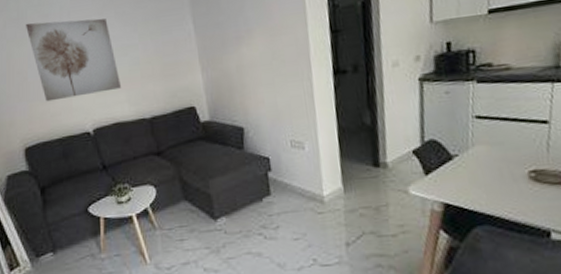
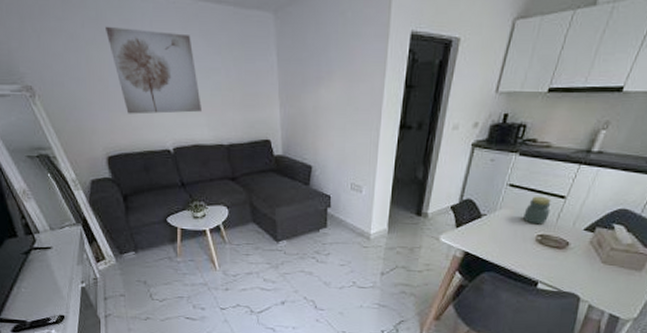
jar: none [503,124,537,159] -> present [523,196,552,225]

